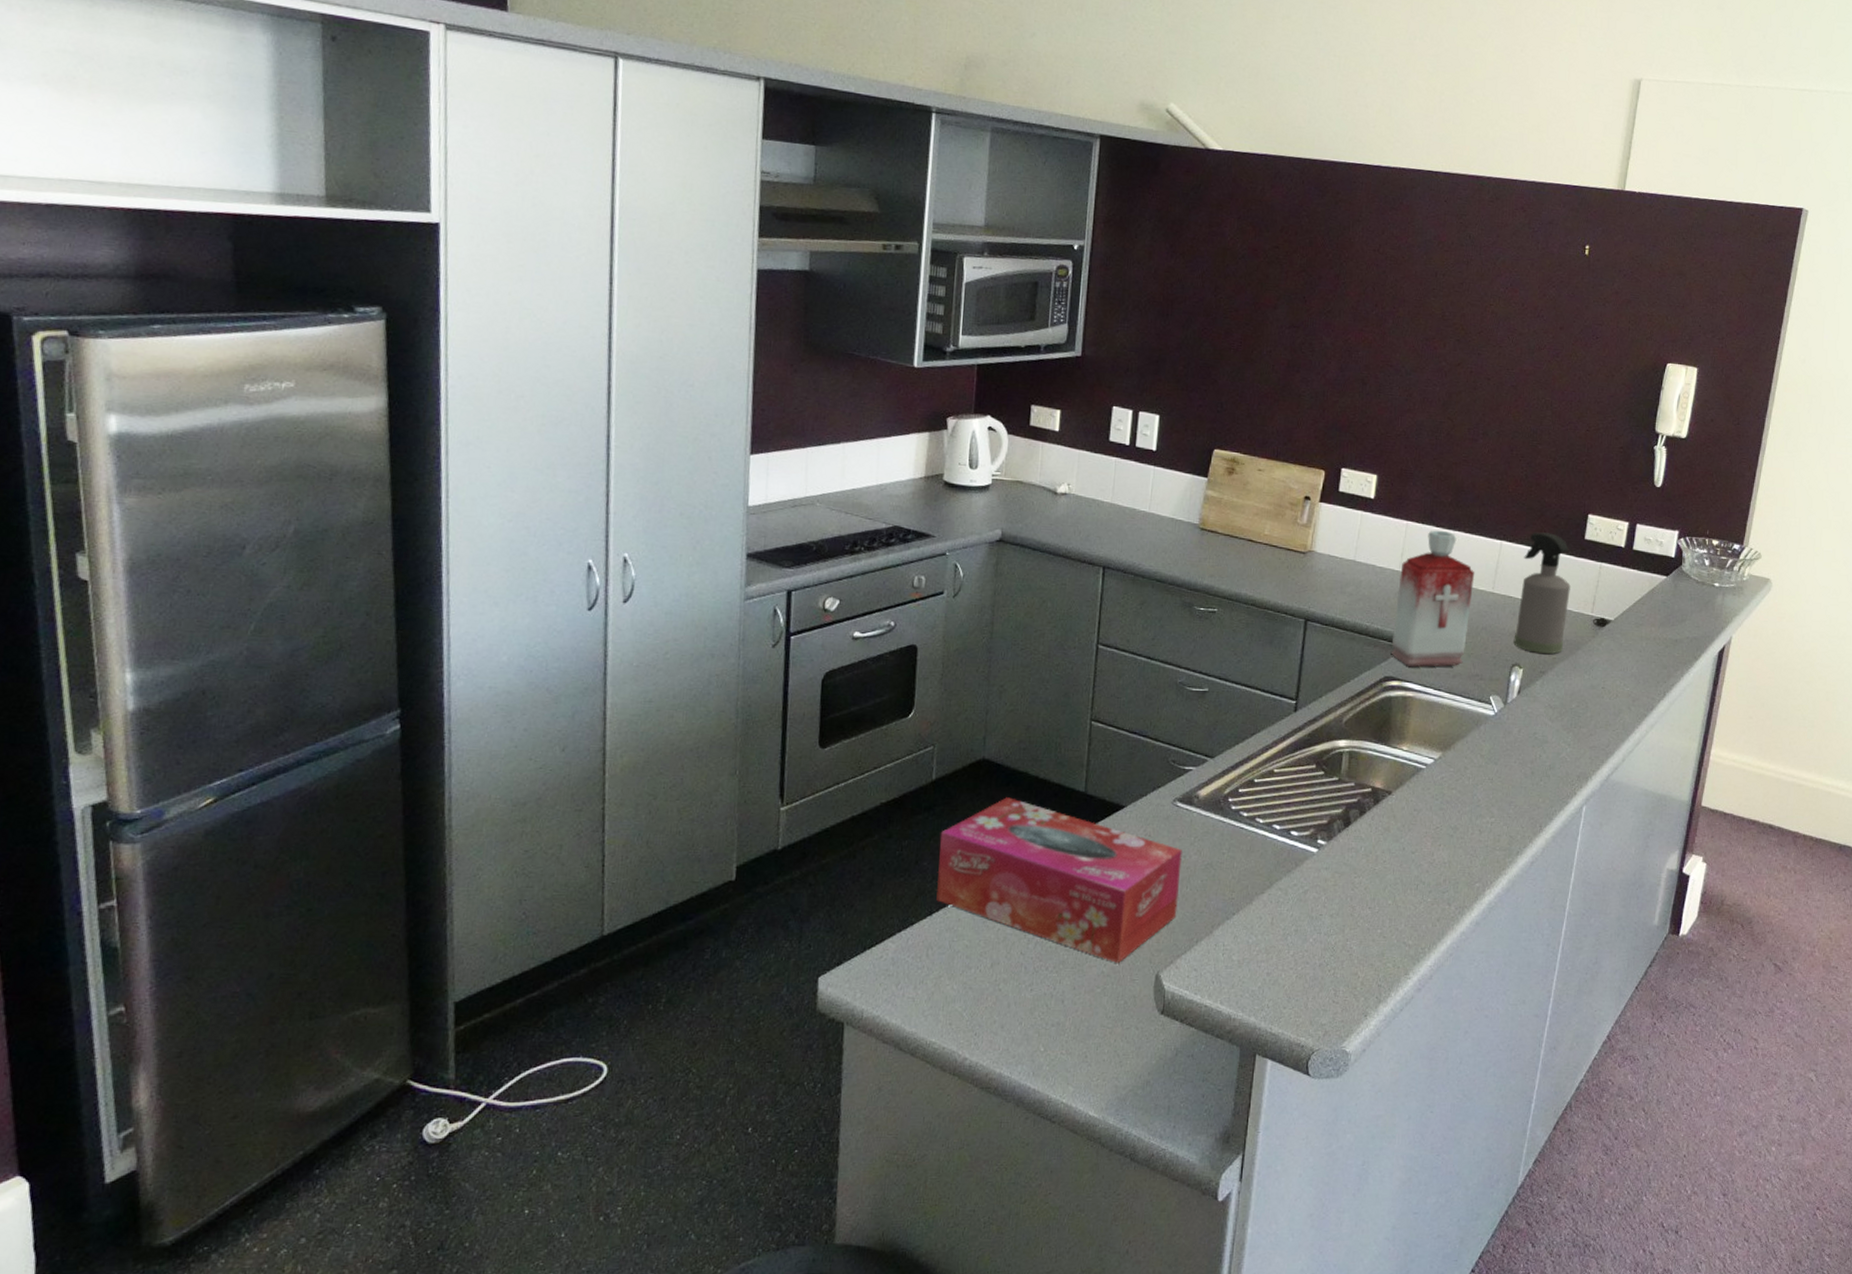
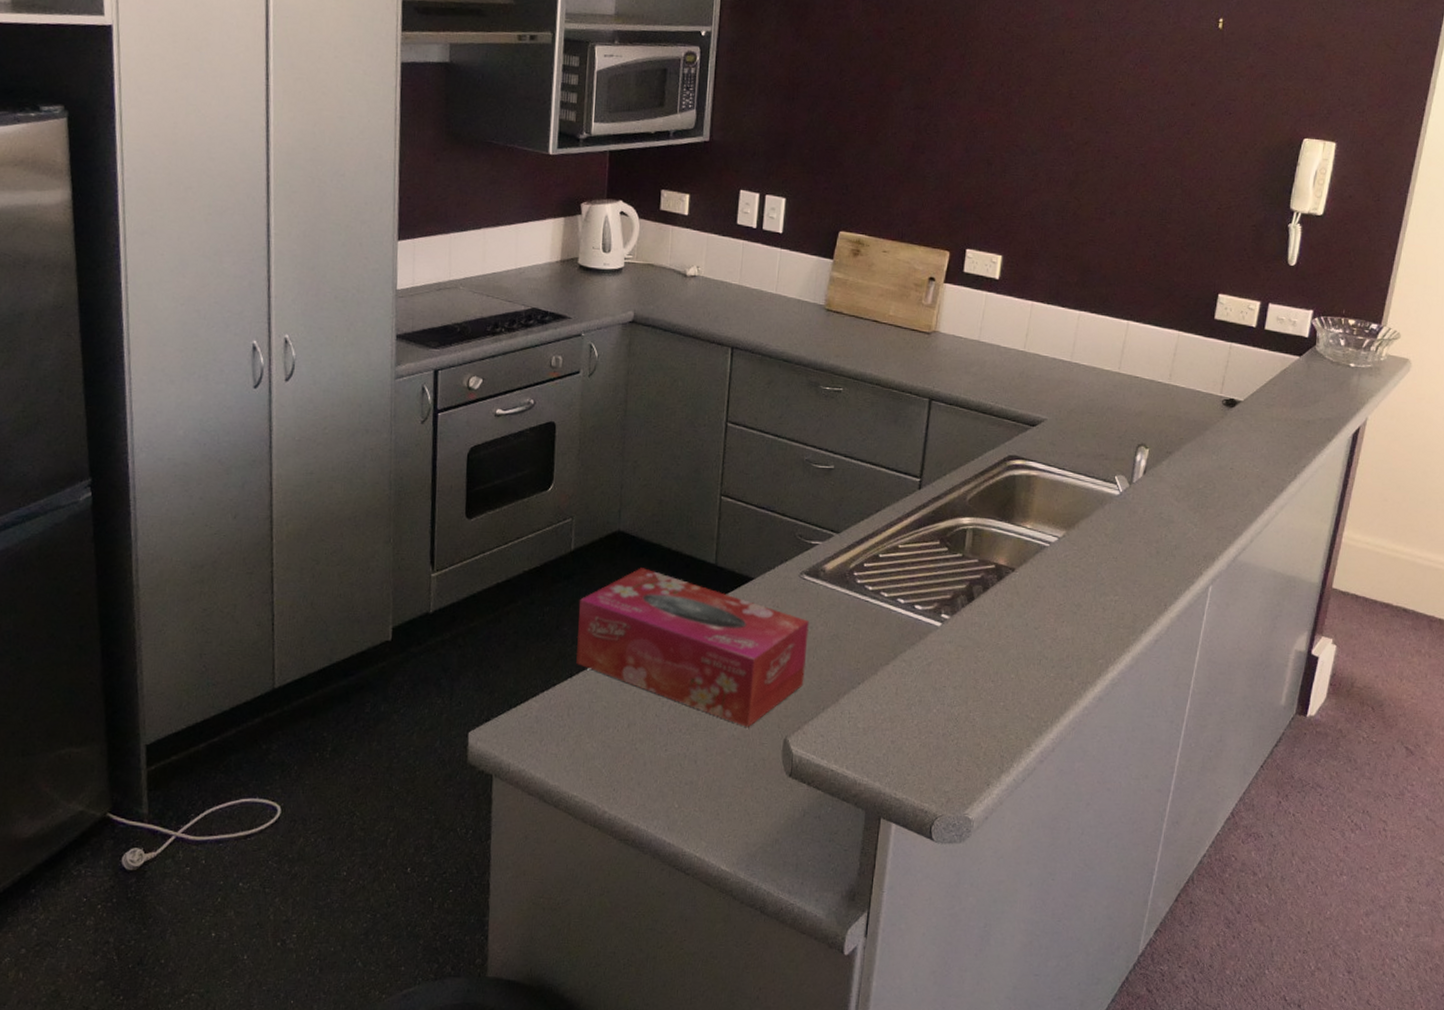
bottle: present [1391,530,1475,667] -> none [1015,310,1101,447]
spray bottle: present [1513,532,1571,654] -> none [1139,312,1199,434]

